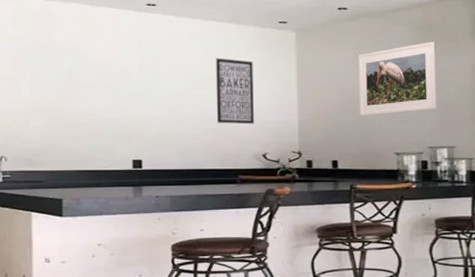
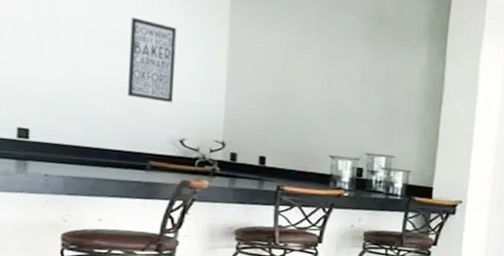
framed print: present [358,42,437,116] -> none [295,36,386,113]

